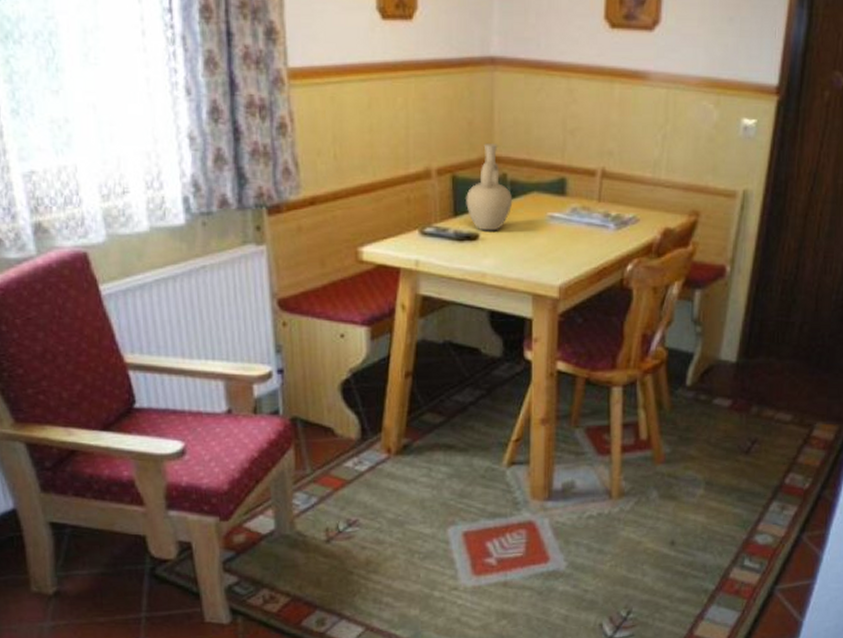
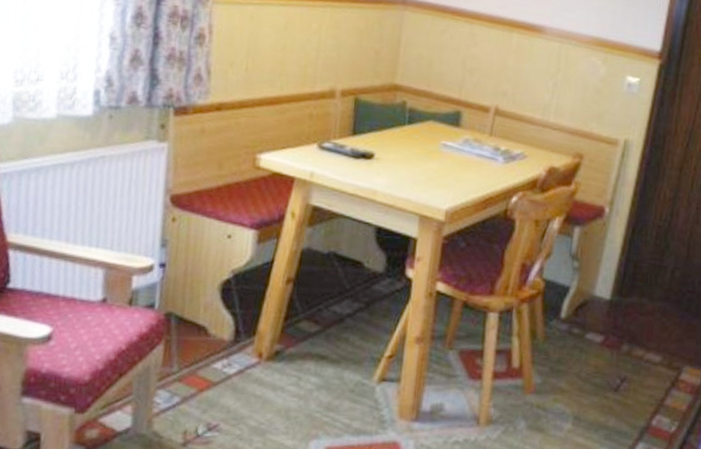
vase: present [466,143,513,231] -> none [365,72,410,153]

